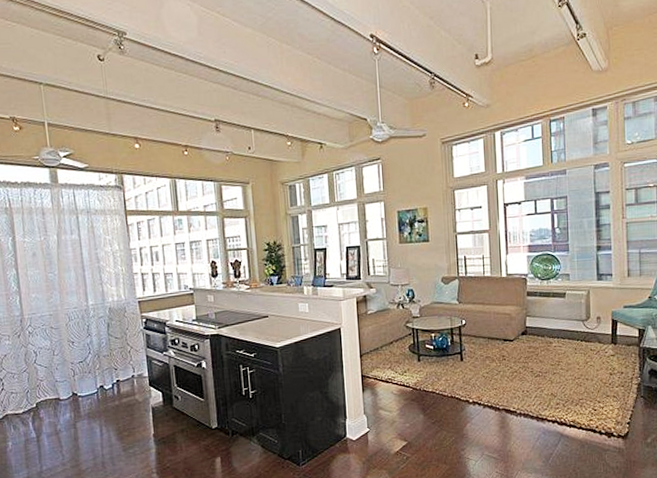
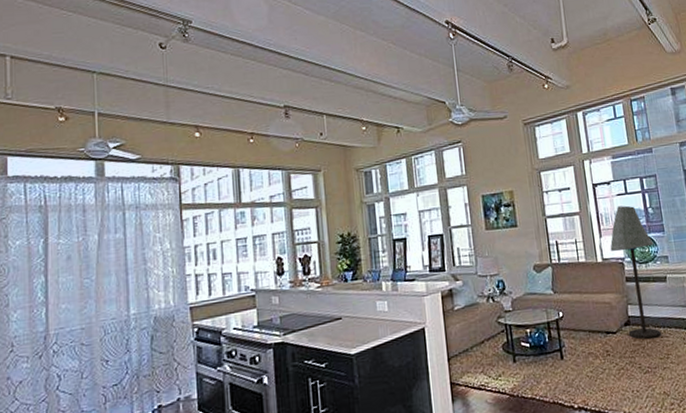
floor lamp: none [515,225,557,348] -> present [610,205,661,339]

